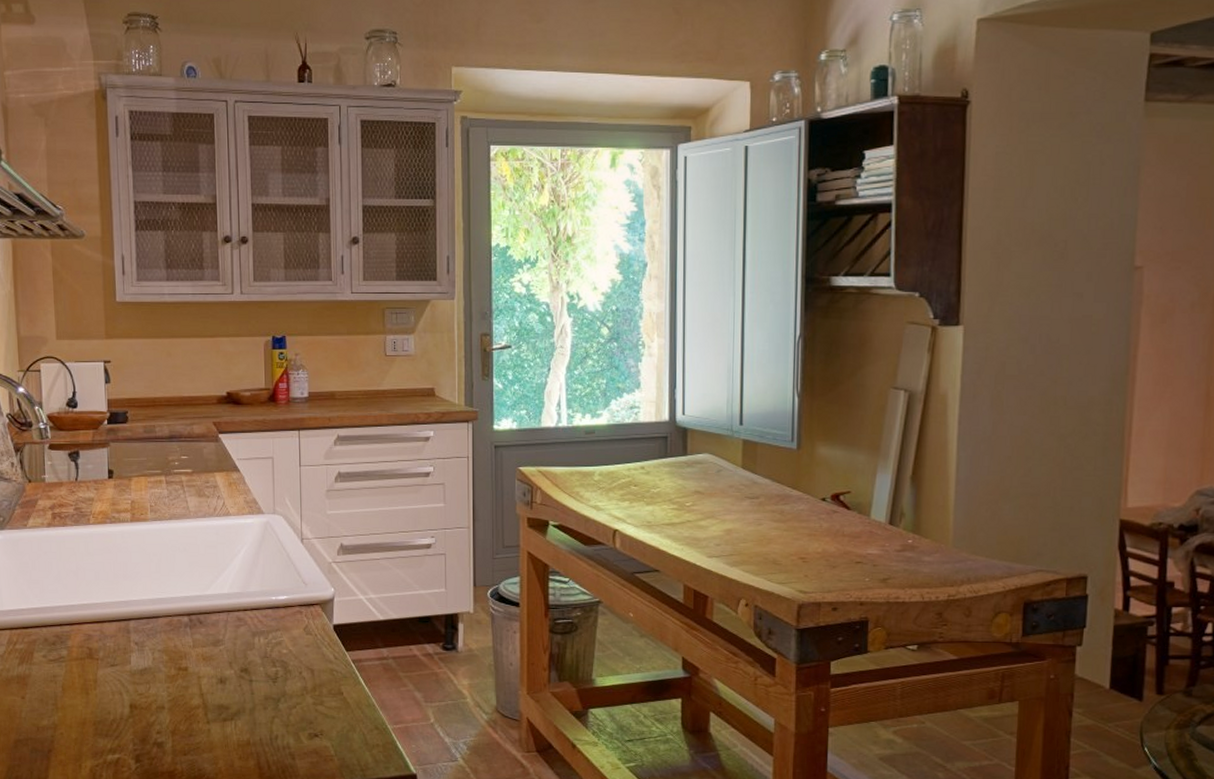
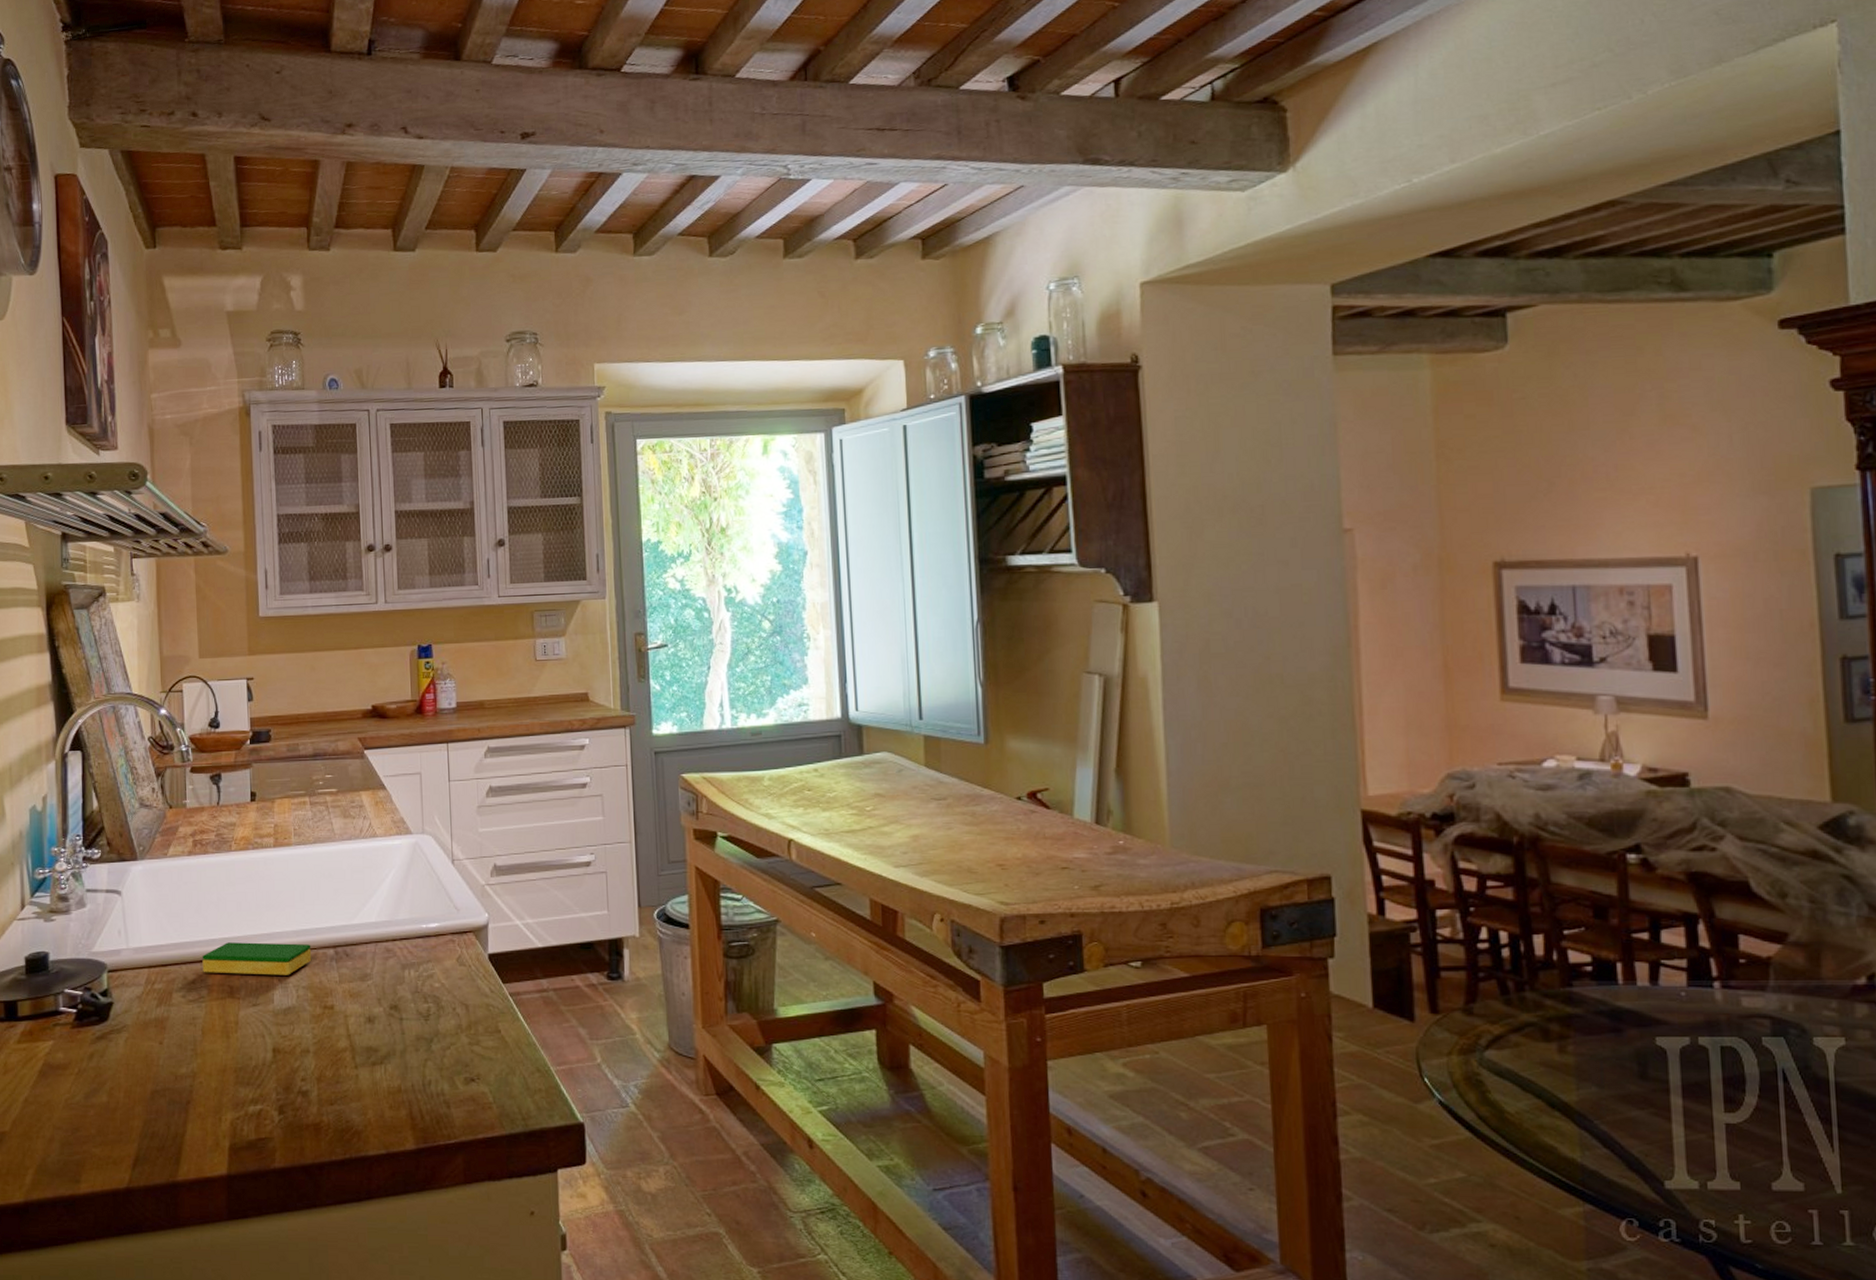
dish sponge: none [62,608,167,639] -> present [202,942,312,975]

